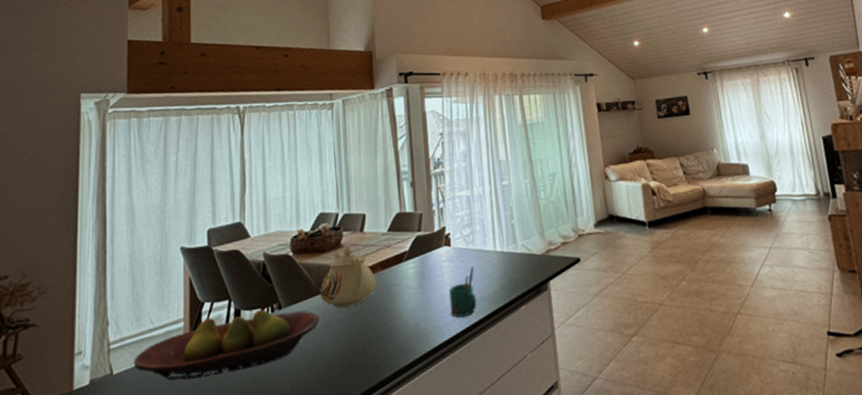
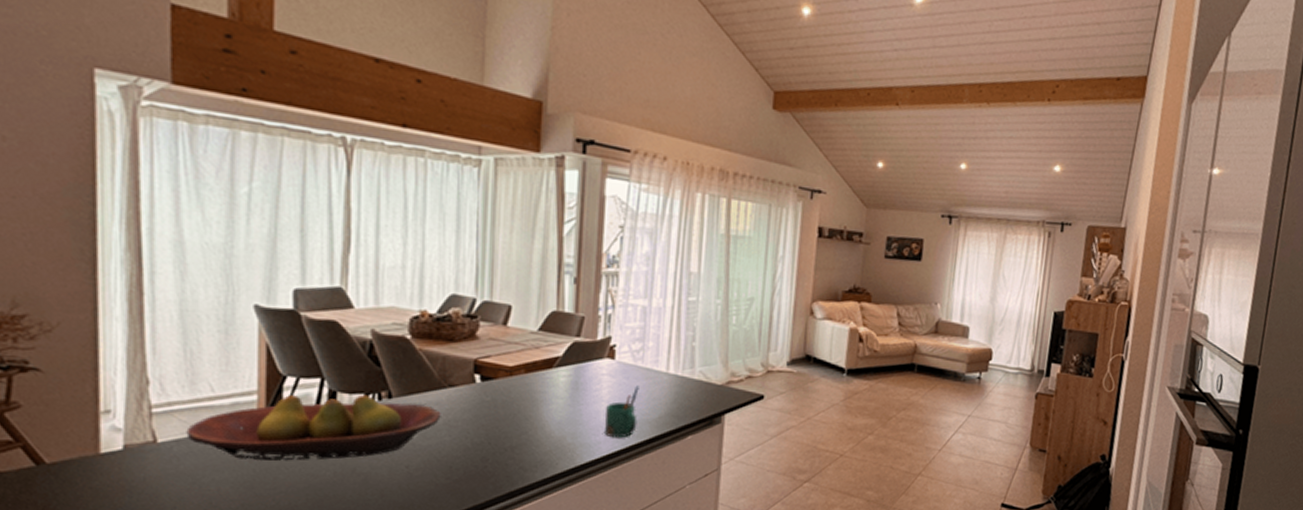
teapot: present [319,246,376,308] -> none [443,340,517,408]

